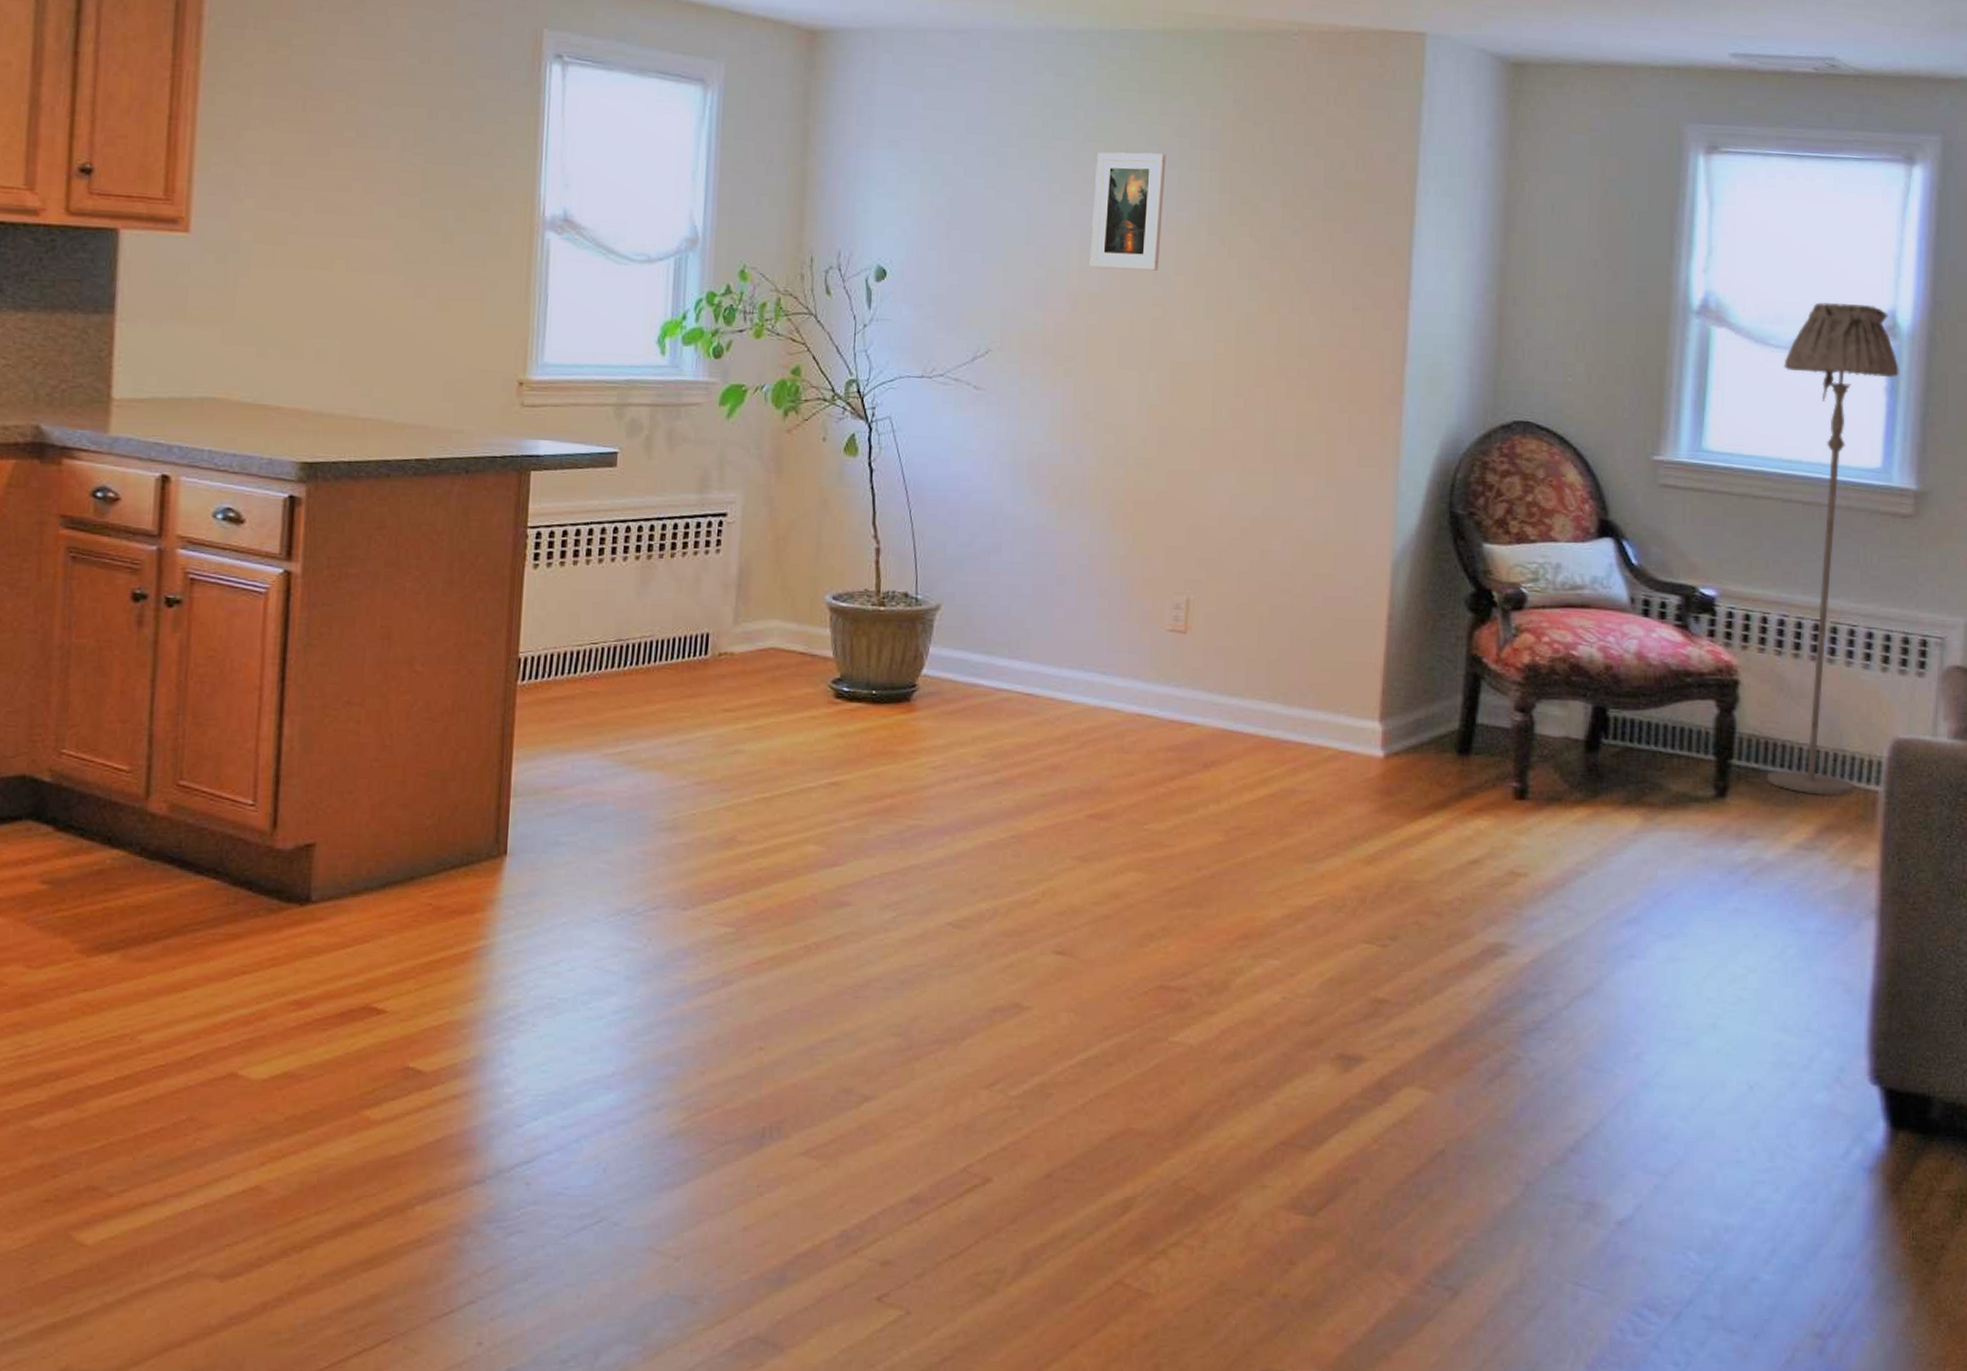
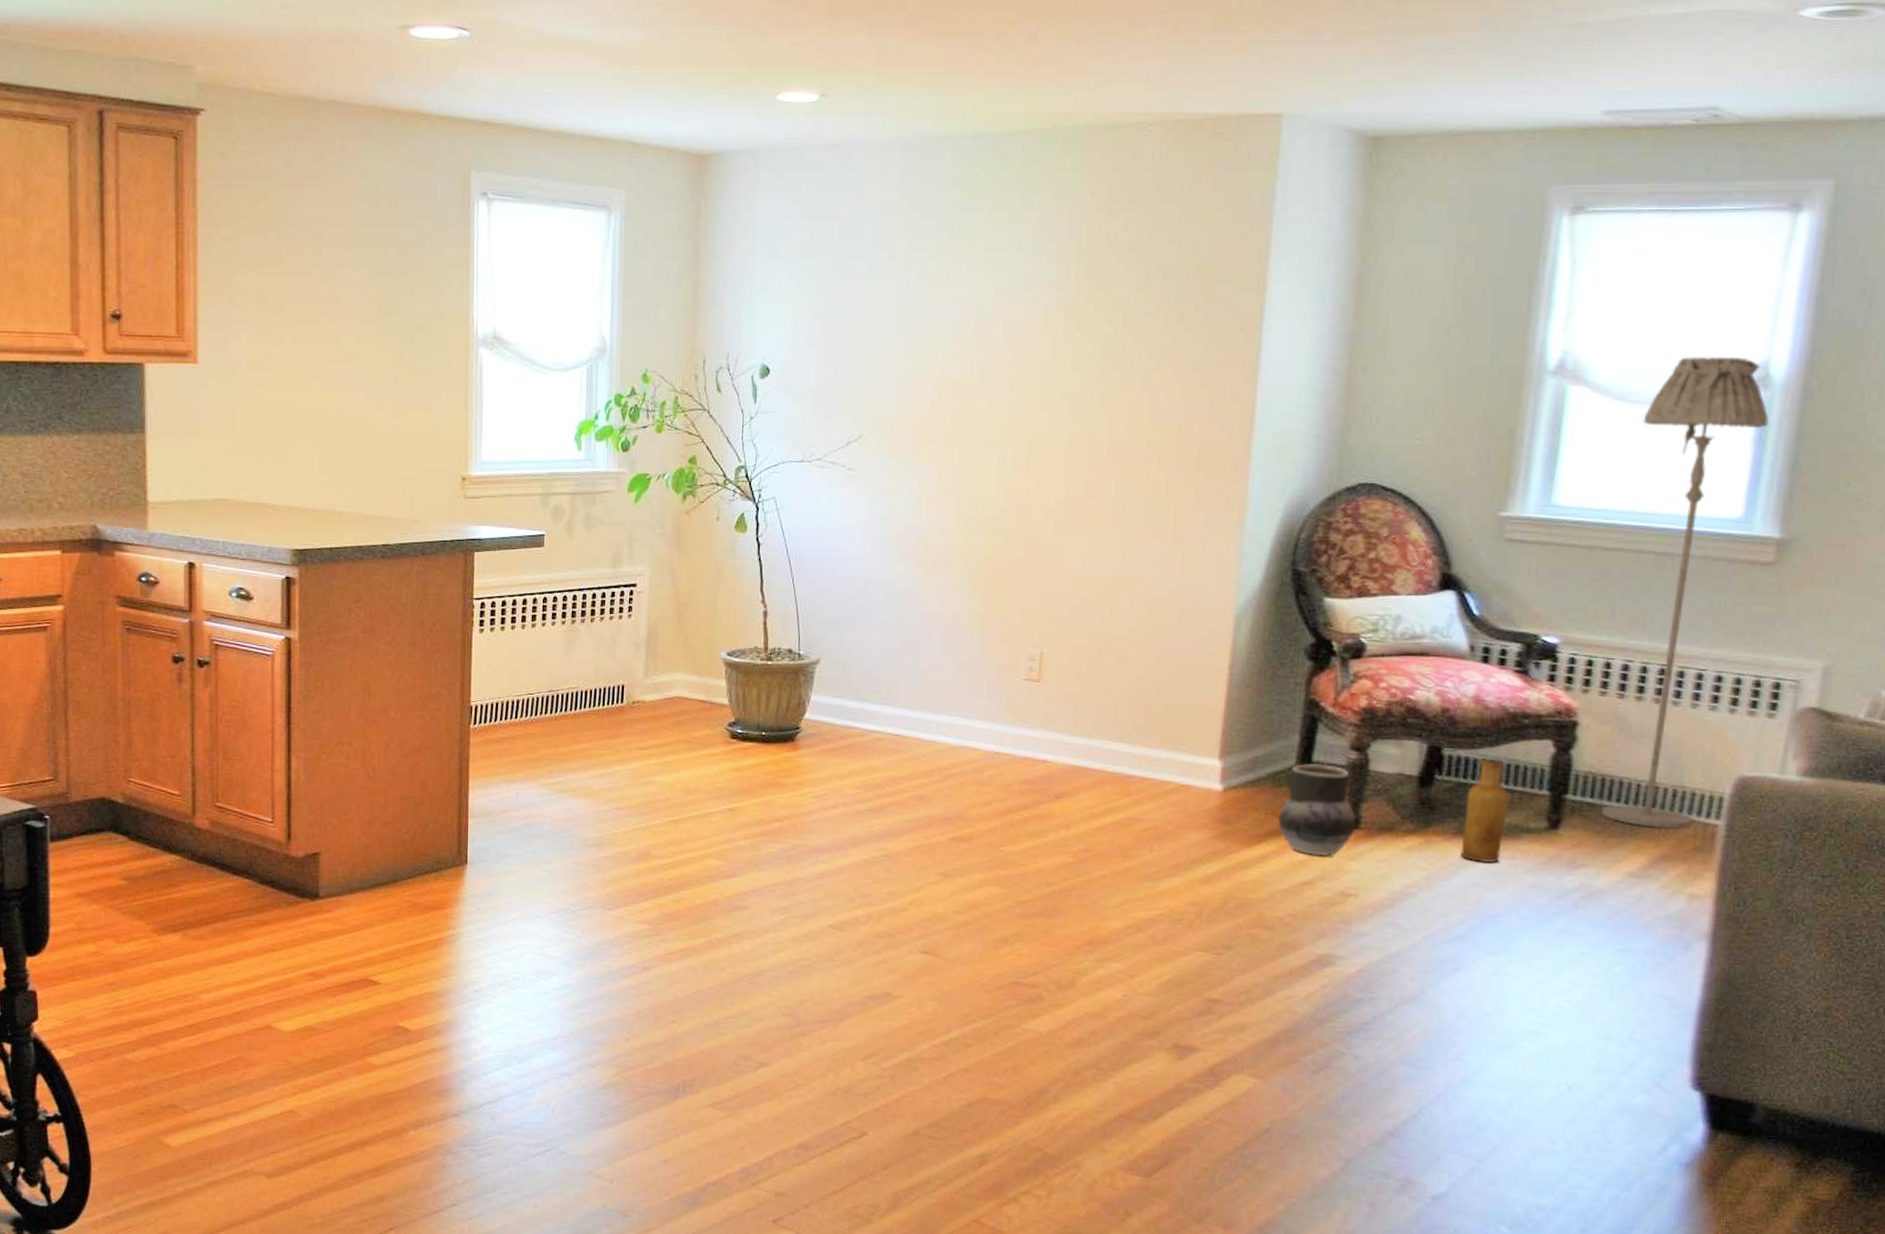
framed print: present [1089,152,1167,271] -> none [953,248,1026,358]
ceramic jug: none [1443,727,1523,831] -> present [1278,764,1356,857]
vase: none [1630,720,1676,835] -> present [1460,758,1509,863]

